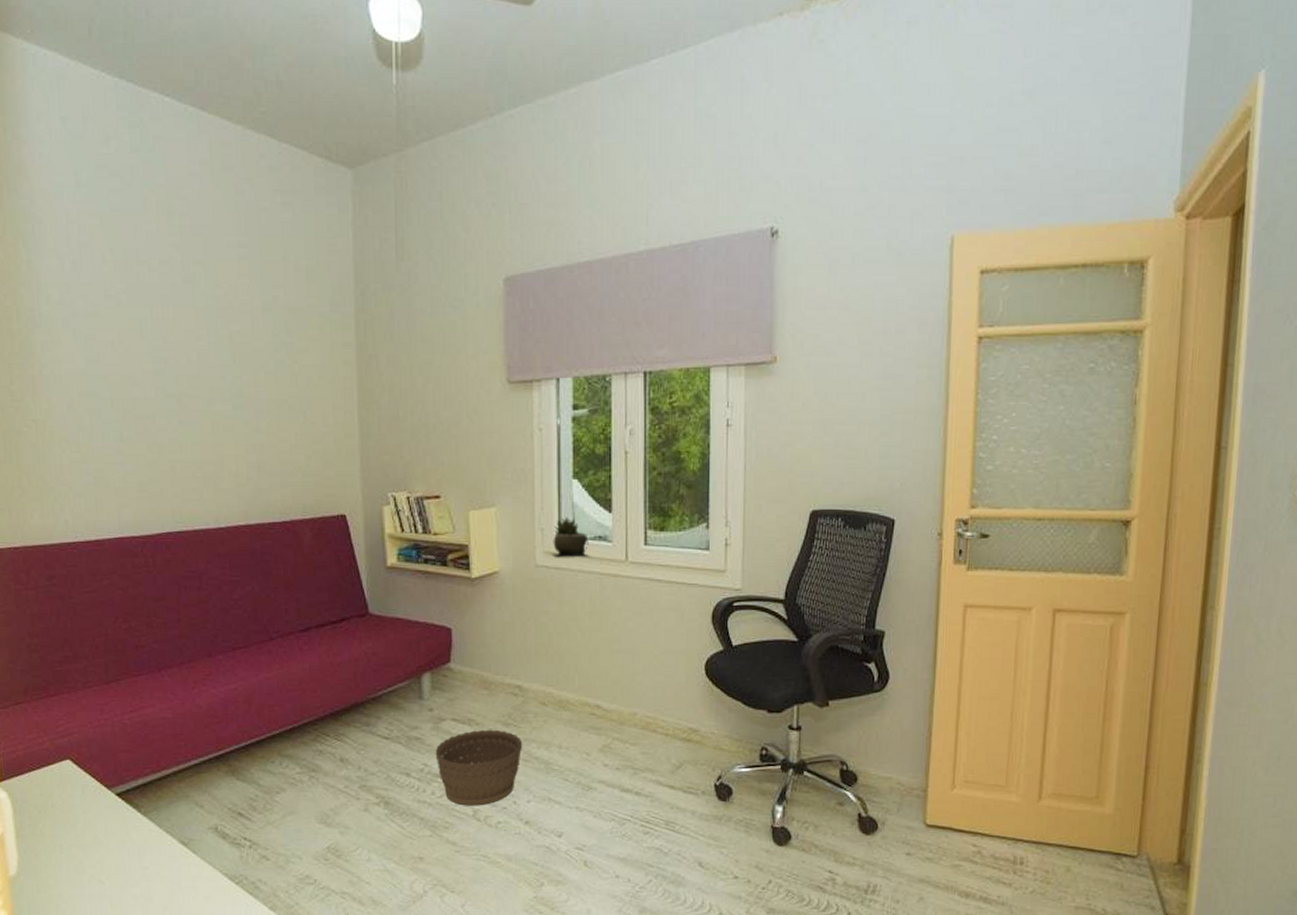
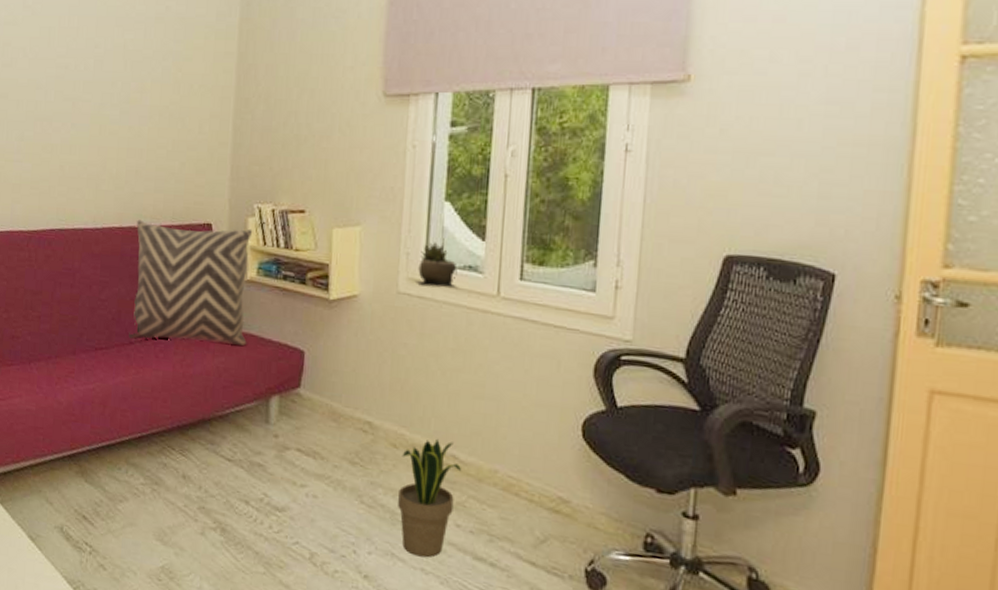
pillow: none [265,516,393,635] -> present [128,219,253,346]
basket: present [435,729,523,806] -> none [276,464,369,549]
potted plant: none [551,692,605,797] -> present [398,438,461,558]

